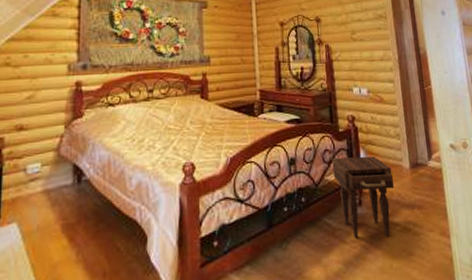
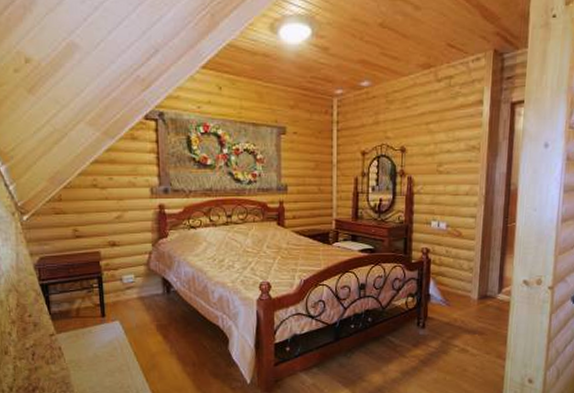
nightstand: present [332,155,395,239] -> none [401,285,460,355]

